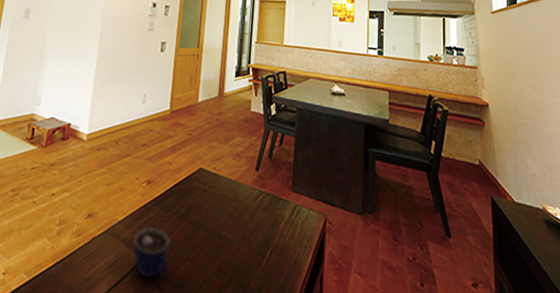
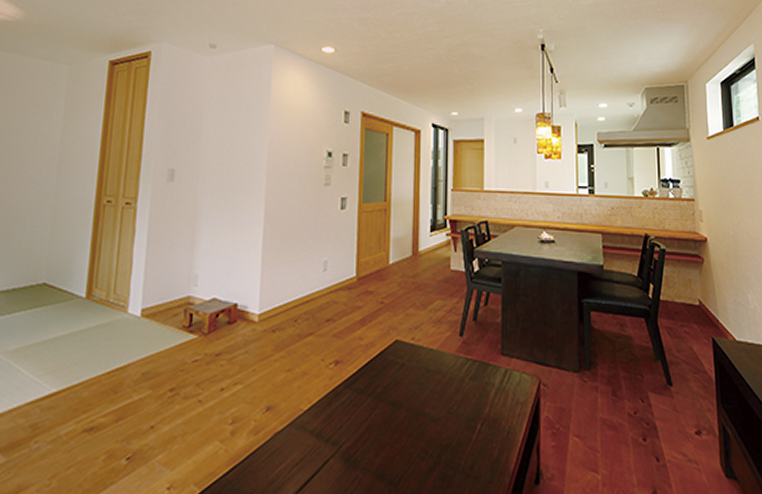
cup: present [133,227,170,279] -> none [323,414,367,473]

